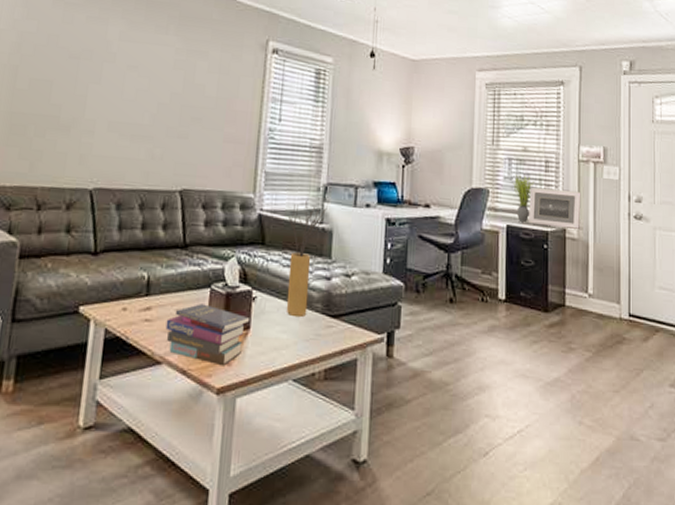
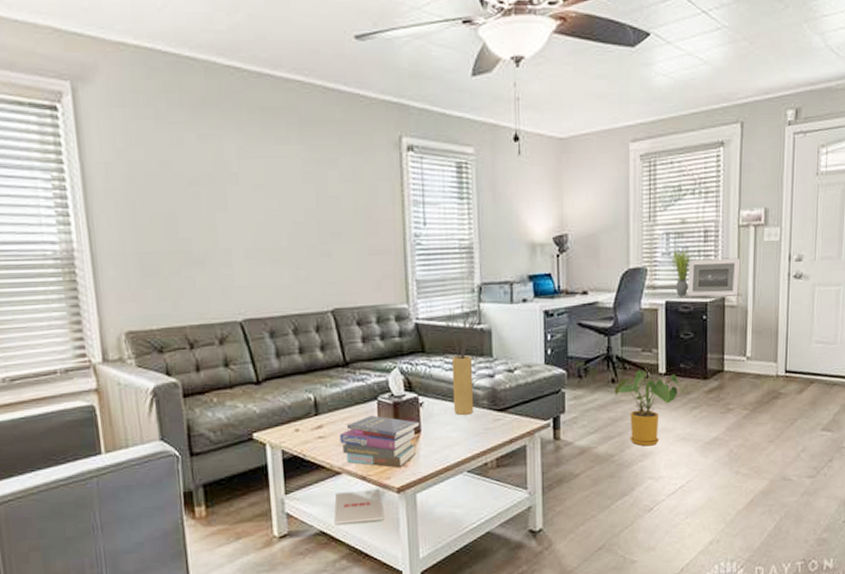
magazine: none [145,385,200,424] -> present [333,489,384,525]
house plant: none [452,292,524,379] -> present [614,369,684,446]

